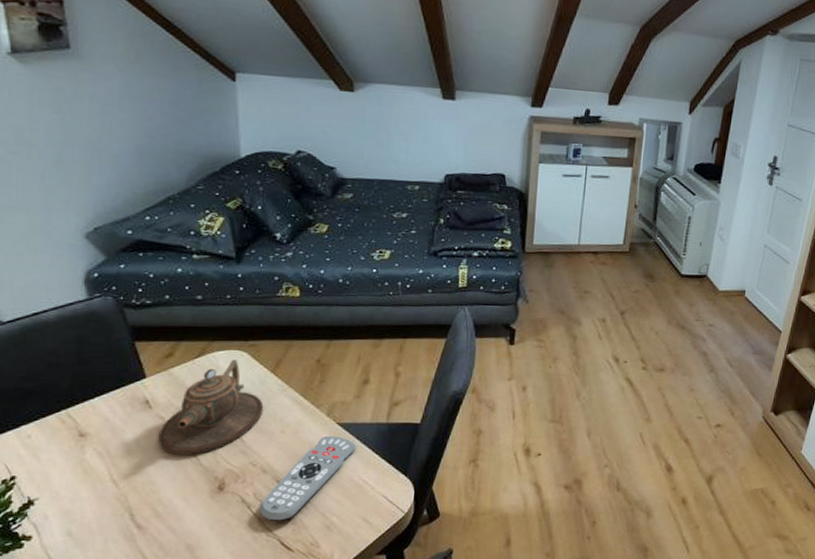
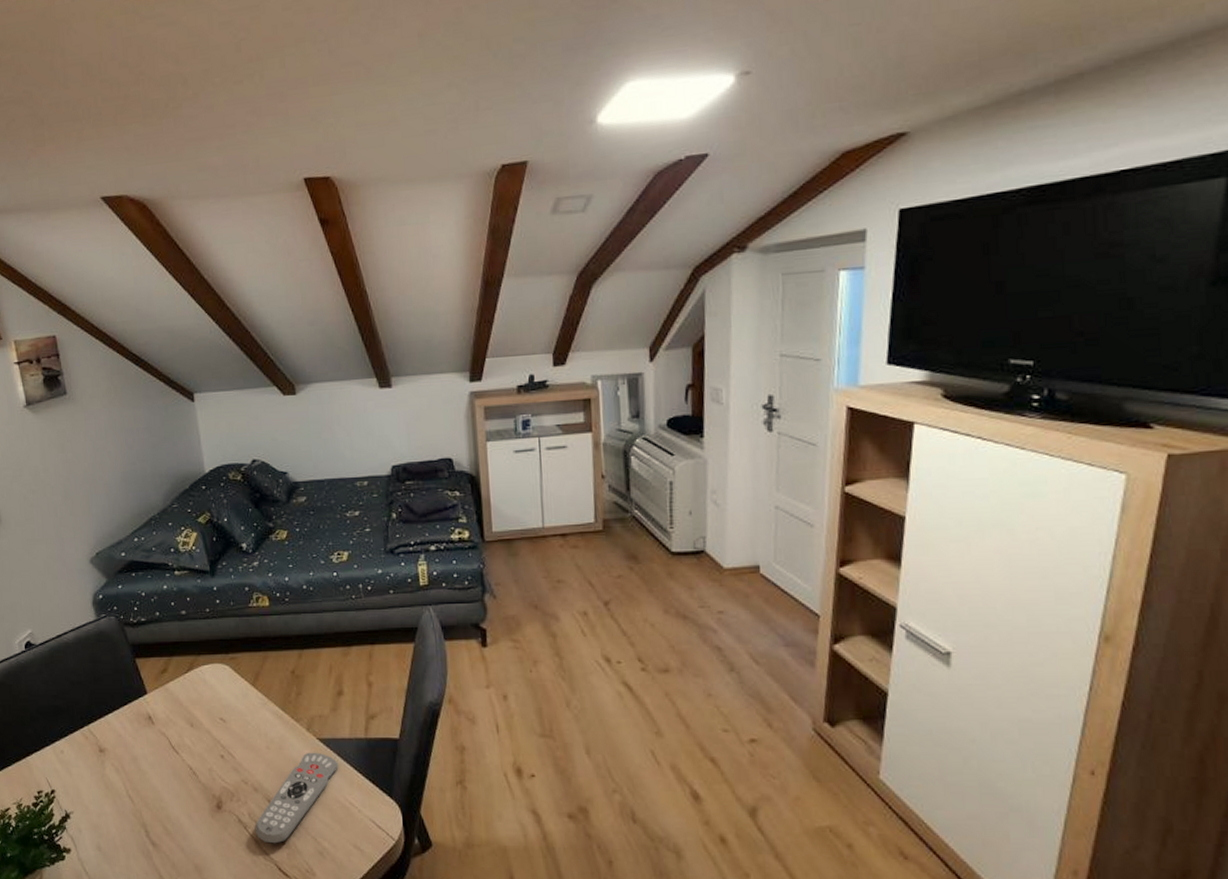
teapot: present [158,360,264,455] -> none [162,673,249,771]

